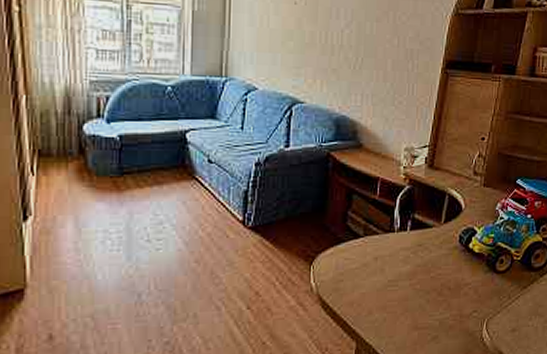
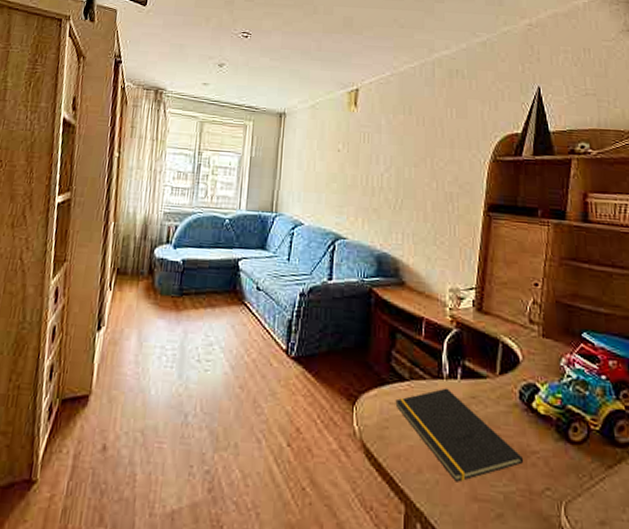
notepad: none [350,240,458,317] -> present [395,388,524,482]

